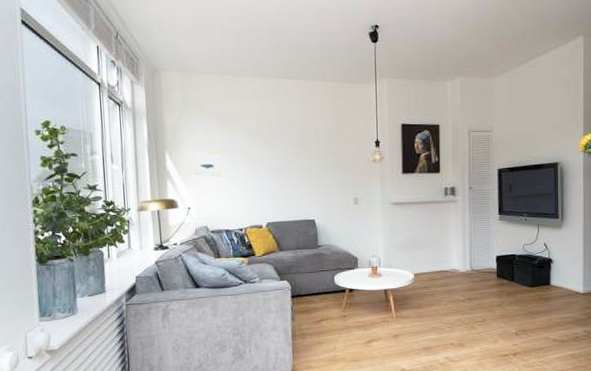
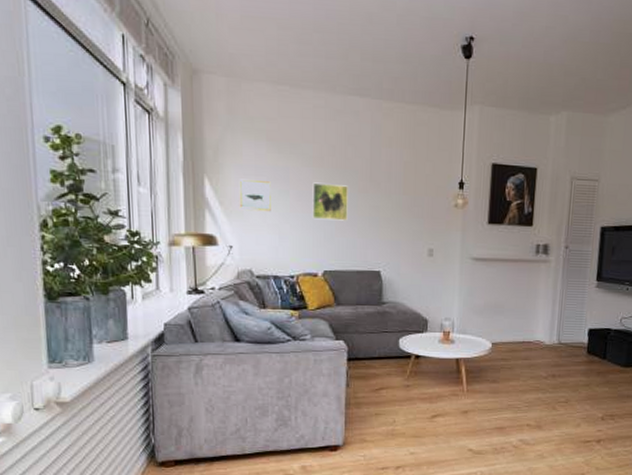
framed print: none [254,150,285,181] -> present [312,182,348,221]

